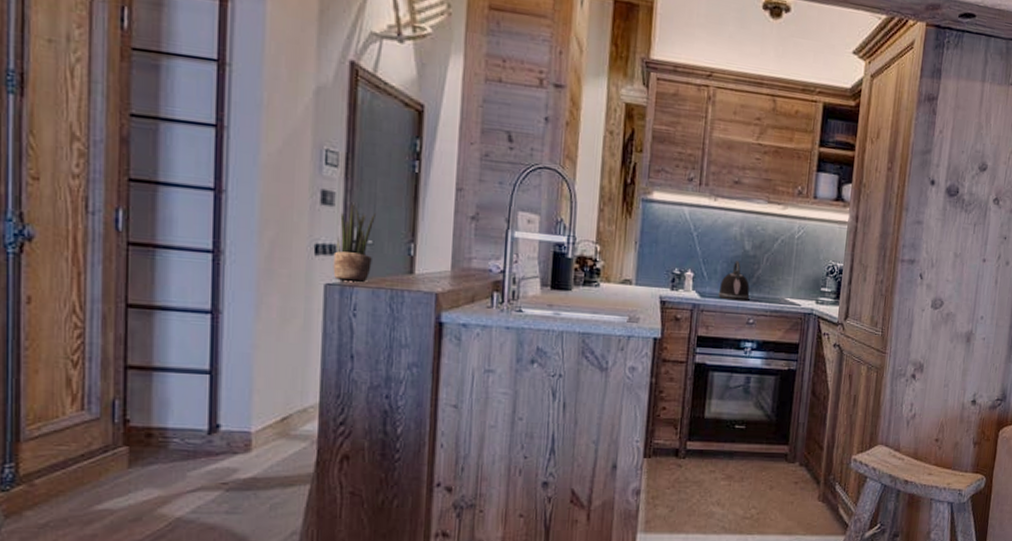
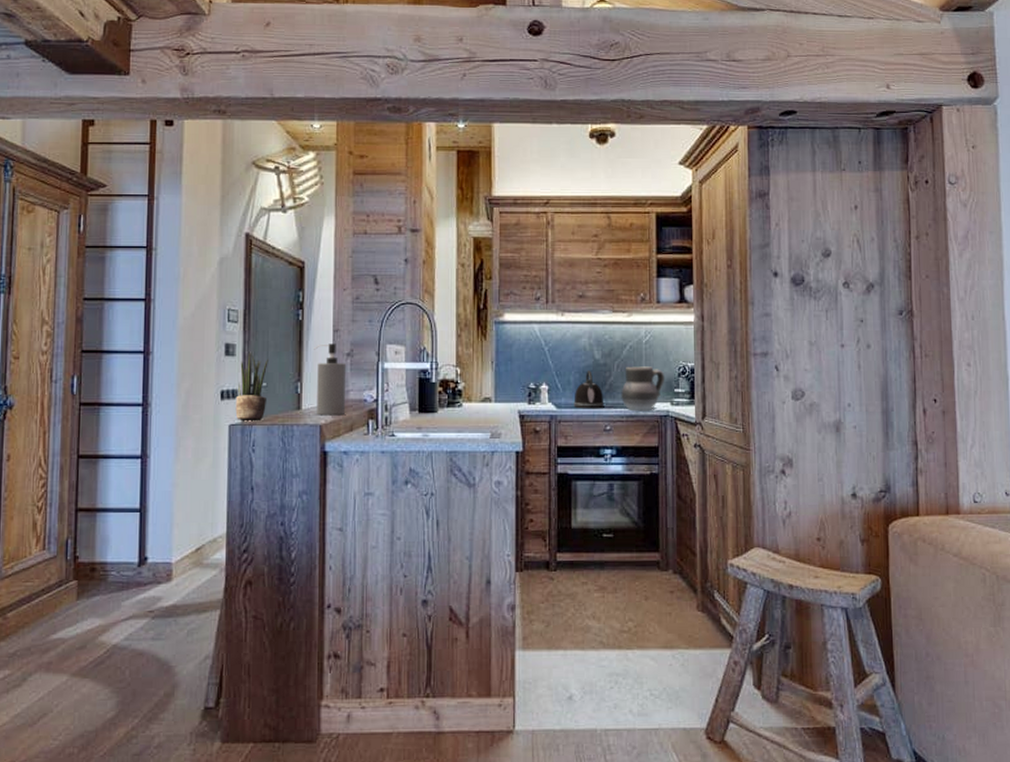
soap dispenser: none [432,203,470,285] -> present [314,343,347,416]
ceramic jug: none [767,260,814,308] -> present [621,366,665,412]

